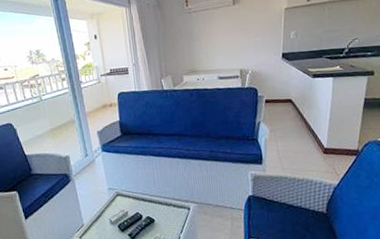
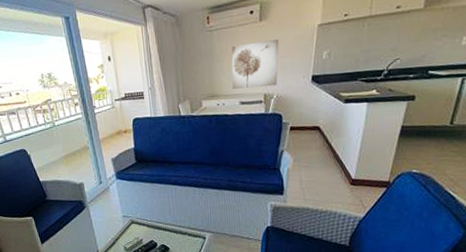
wall art: none [209,21,252,65] -> present [231,39,279,89]

